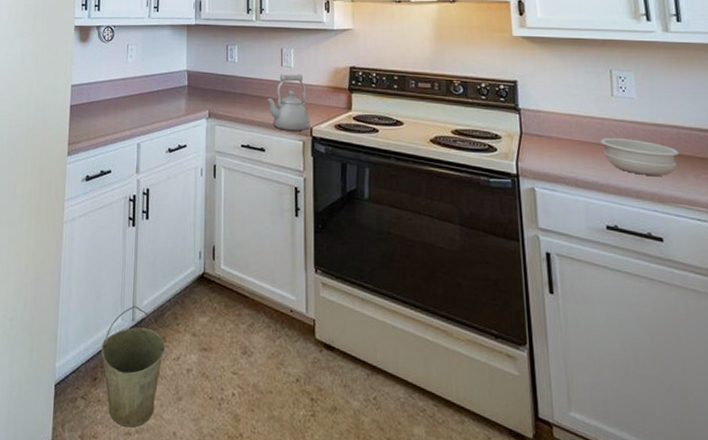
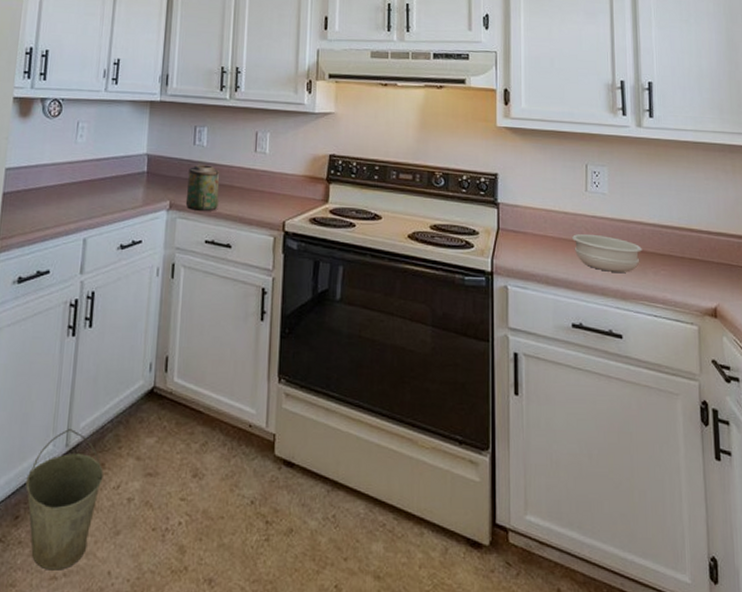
canister: none [222,78,251,119] -> present [185,164,220,211]
kettle: present [268,73,312,131] -> none [238,161,284,225]

